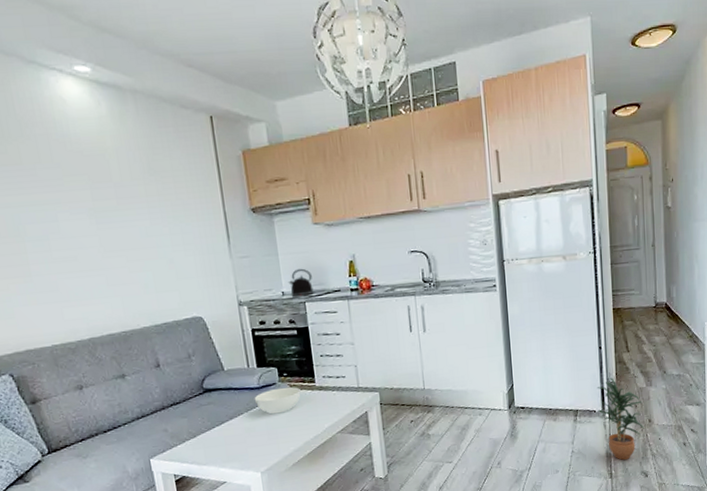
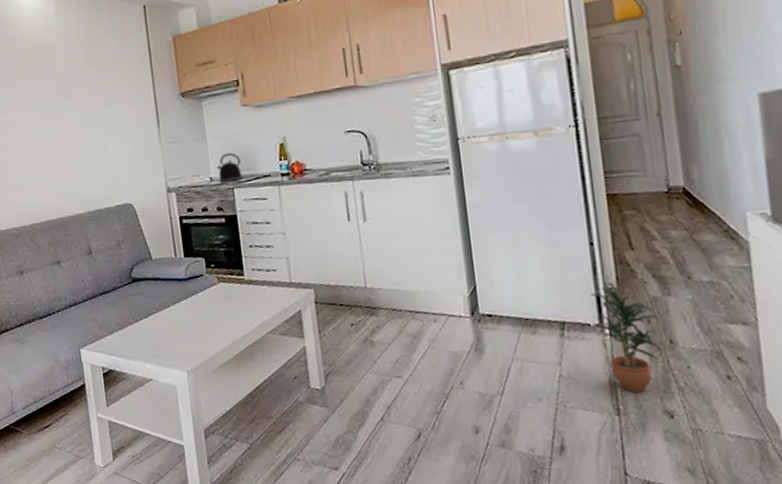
bowl: present [254,386,301,415] -> none [181,279,229,309]

